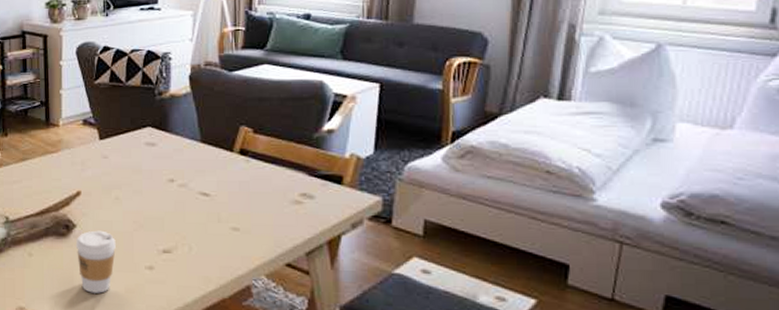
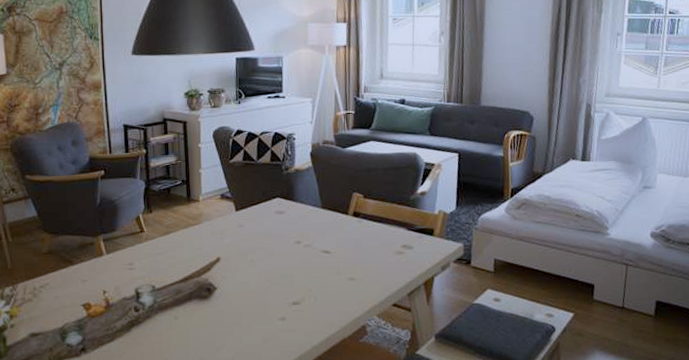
coffee cup: present [75,230,116,293] -> none [217,290,252,346]

